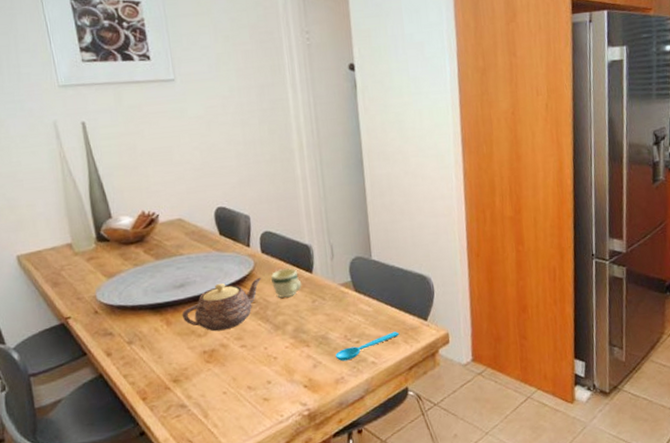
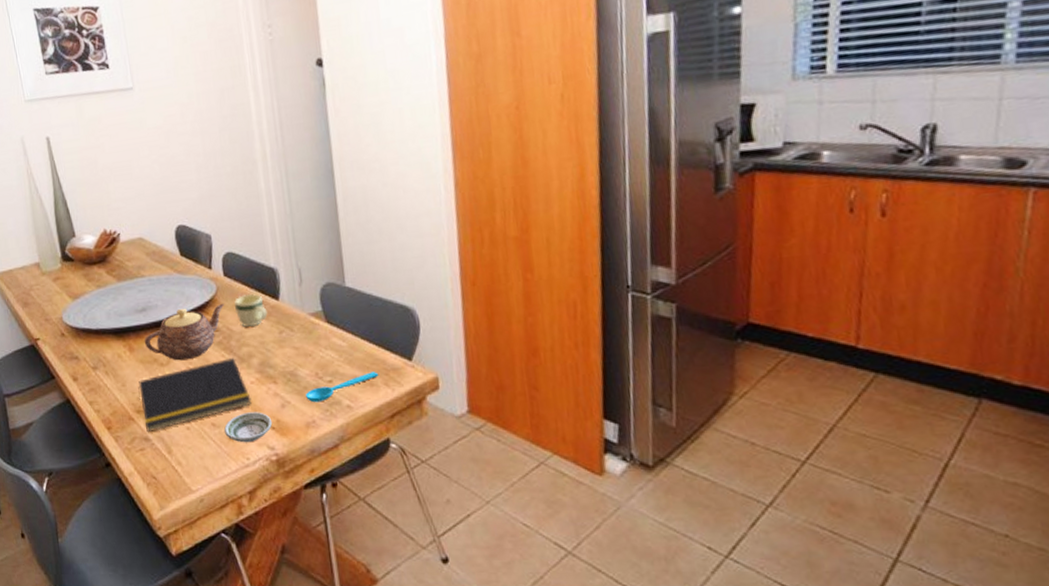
notepad: none [175,326,286,400] -> present [138,358,252,433]
saucer: none [260,373,305,402] -> present [224,412,273,443]

